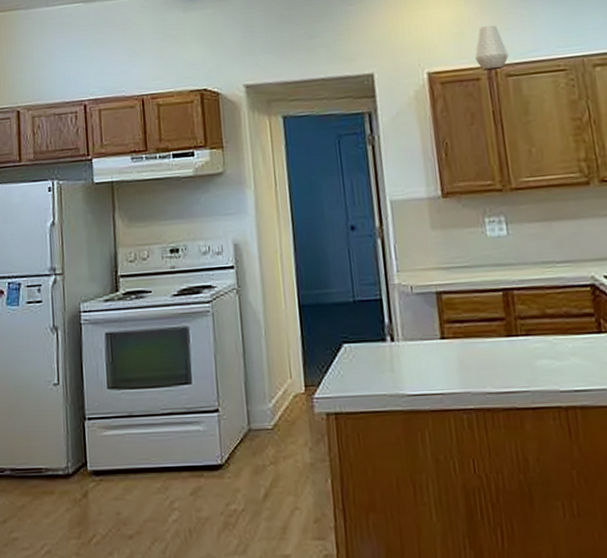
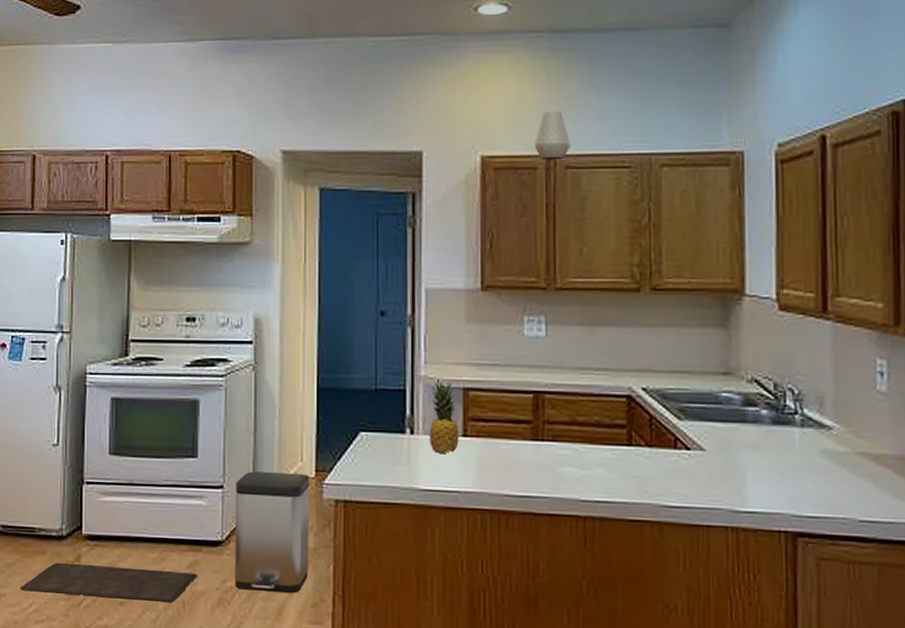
doormat: none [31,499,201,533] -> present [19,562,197,602]
pedal bin: none [230,390,308,512] -> present [234,471,310,593]
fruit: none [406,287,438,358] -> present [430,381,459,453]

